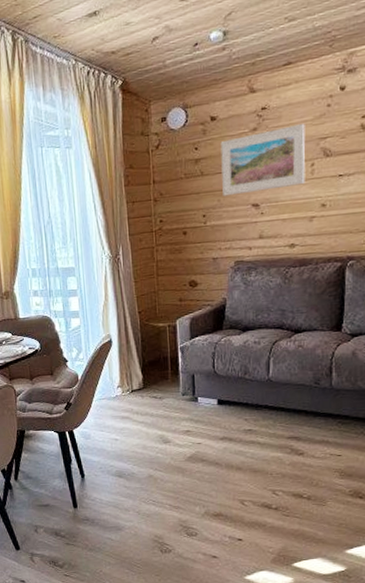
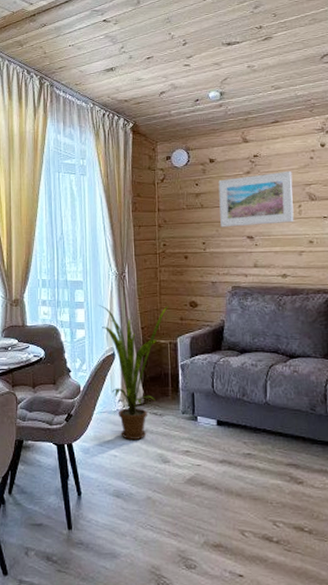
house plant: none [93,287,167,424] -> present [99,305,169,440]

